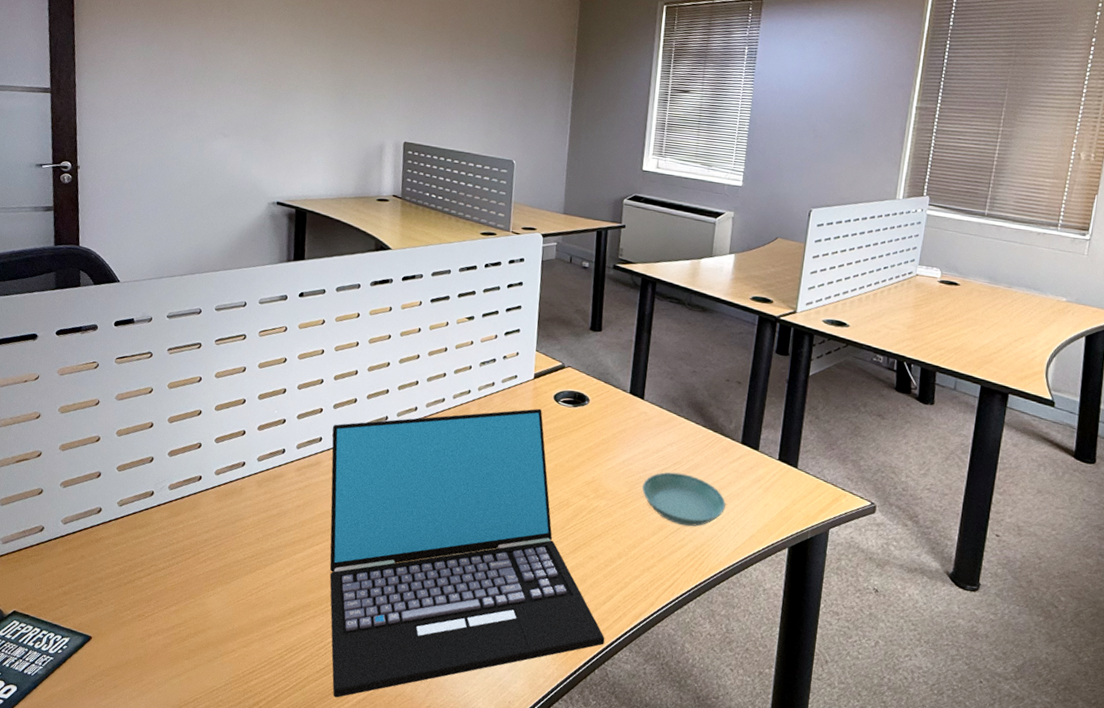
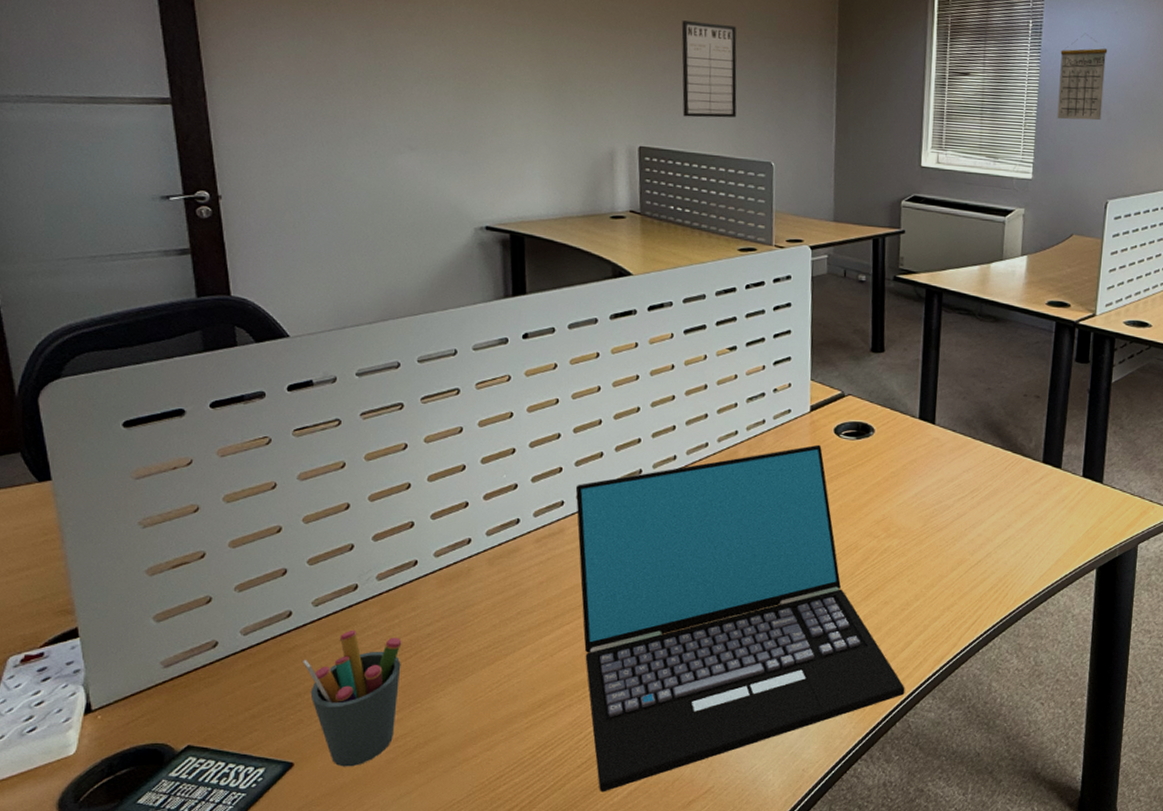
pen holder: none [106,529,184,647] -> present [303,629,402,767]
writing board: none [441,39,491,121] -> present [681,21,737,118]
saucer: present [642,472,726,527] -> none [938,501,1028,558]
calendar: none [767,59,817,137] -> present [1057,33,1108,121]

